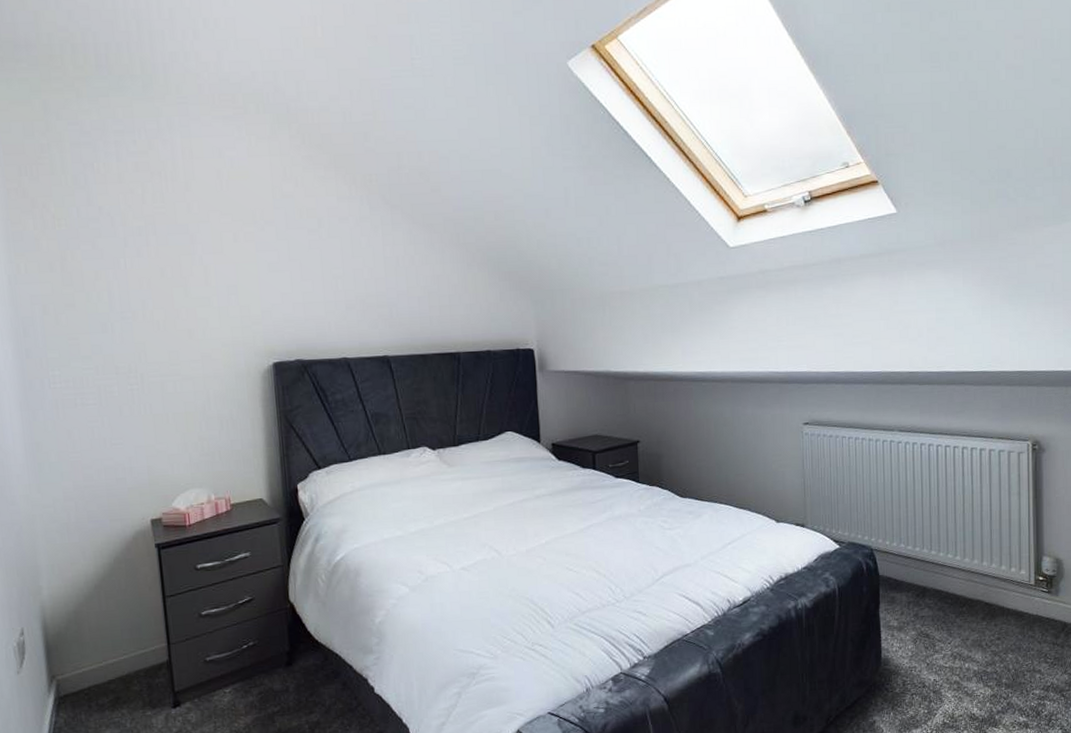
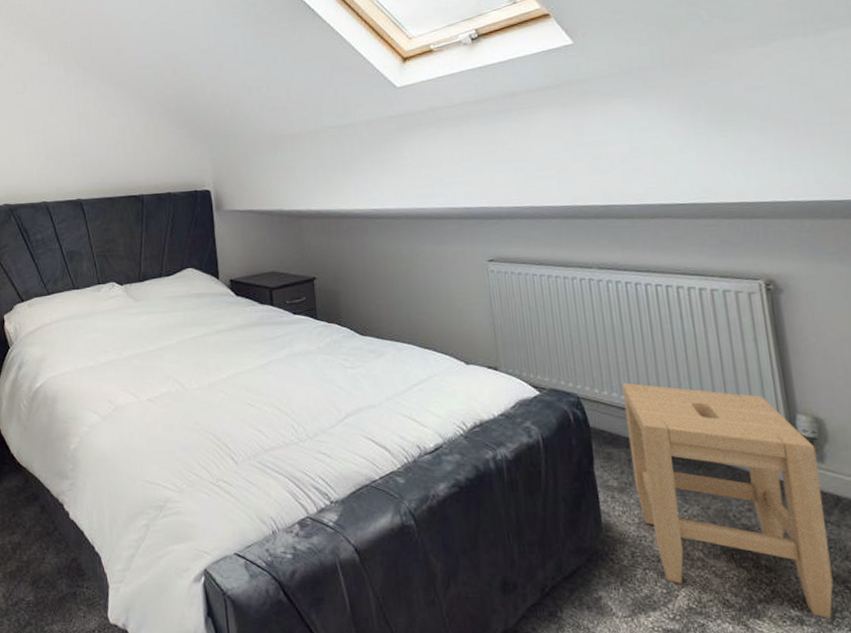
stool: none [909,534,1054,721] -> present [621,383,833,618]

